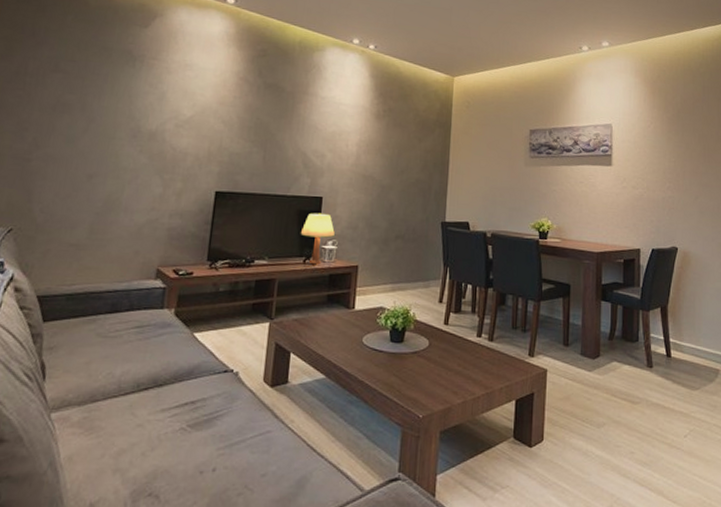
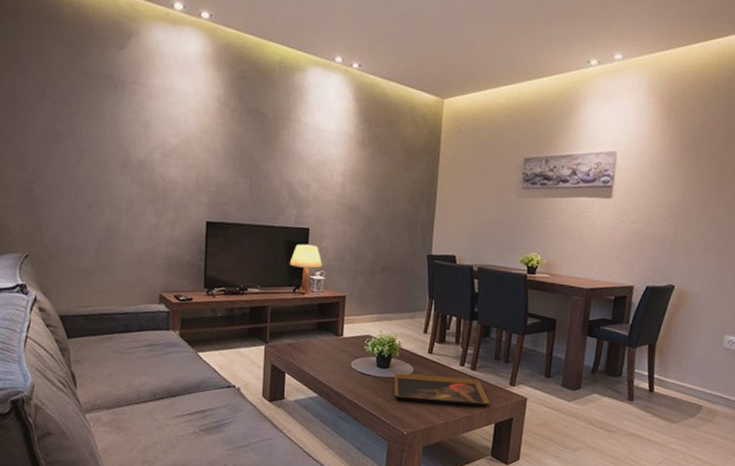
decorative tray: none [408,347,509,383] -> present [394,373,490,408]

